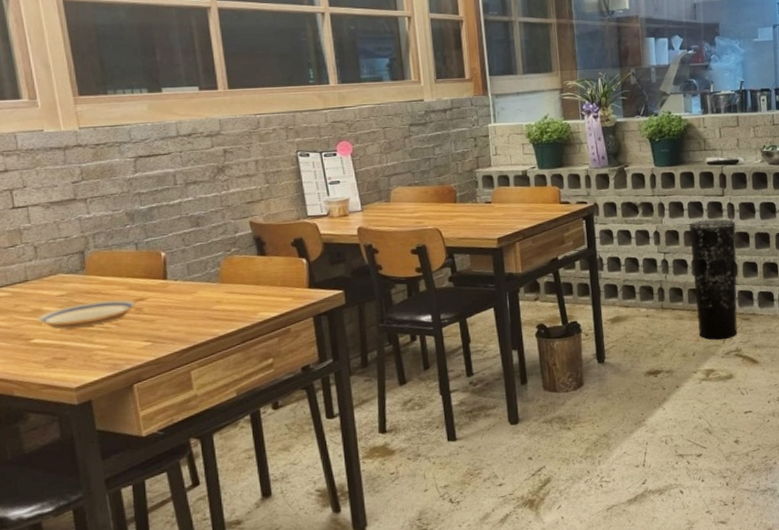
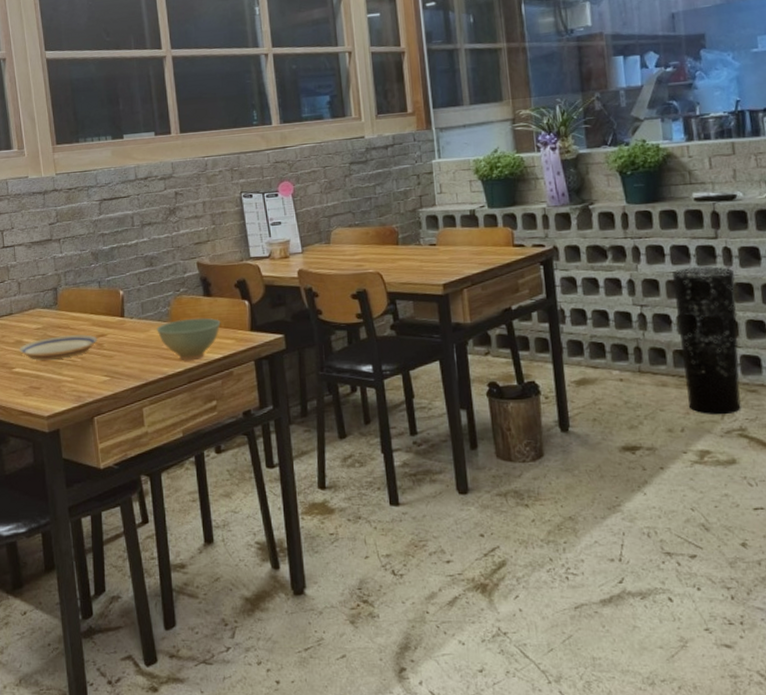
bowl: none [205,277,277,321] -> present [156,317,221,361]

